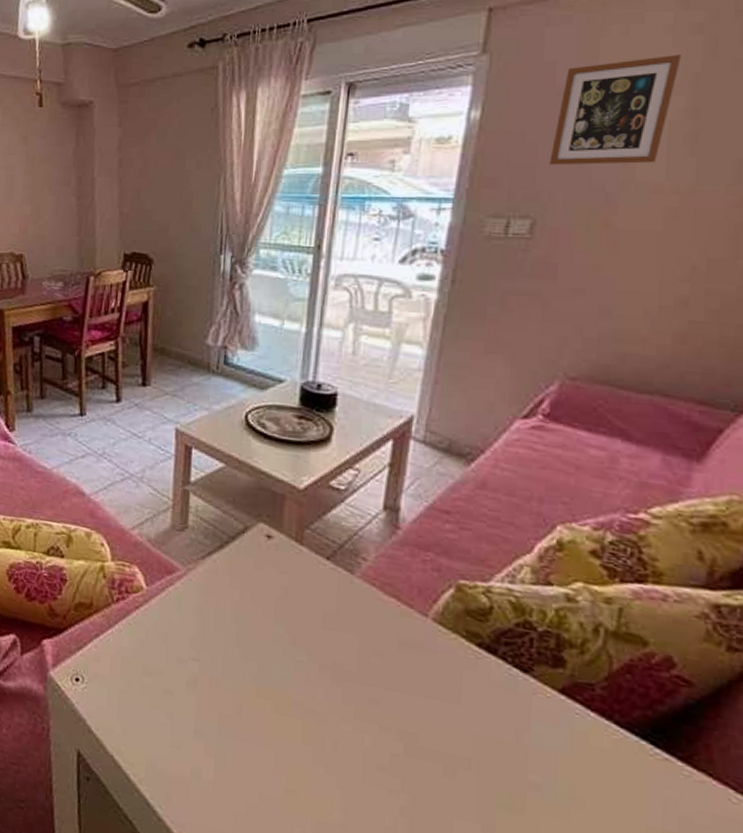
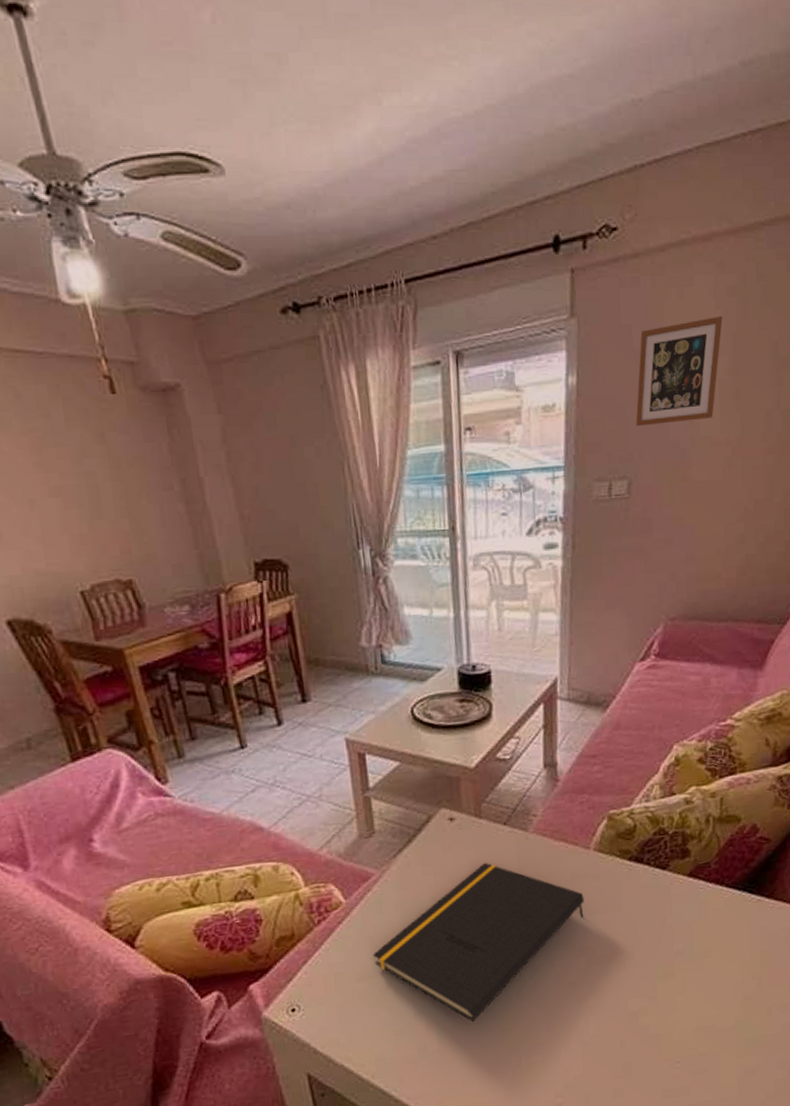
notepad: none [163,593,413,767] -> present [373,862,584,1023]

